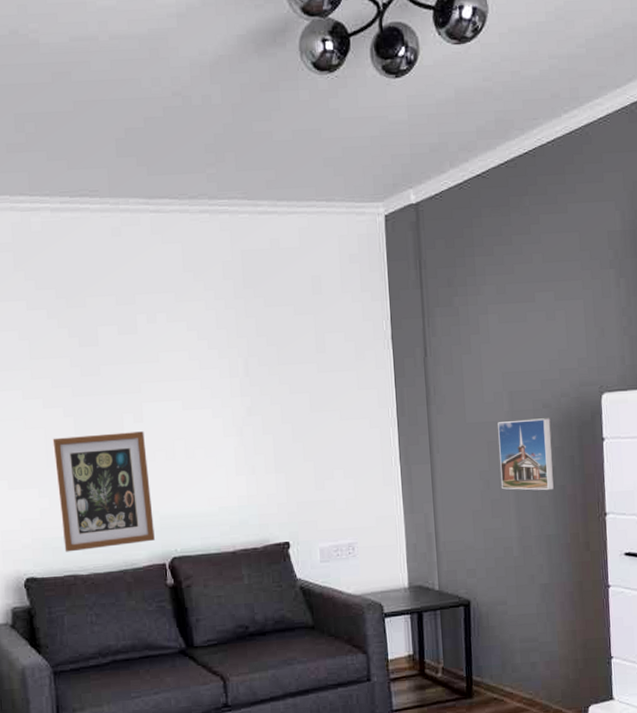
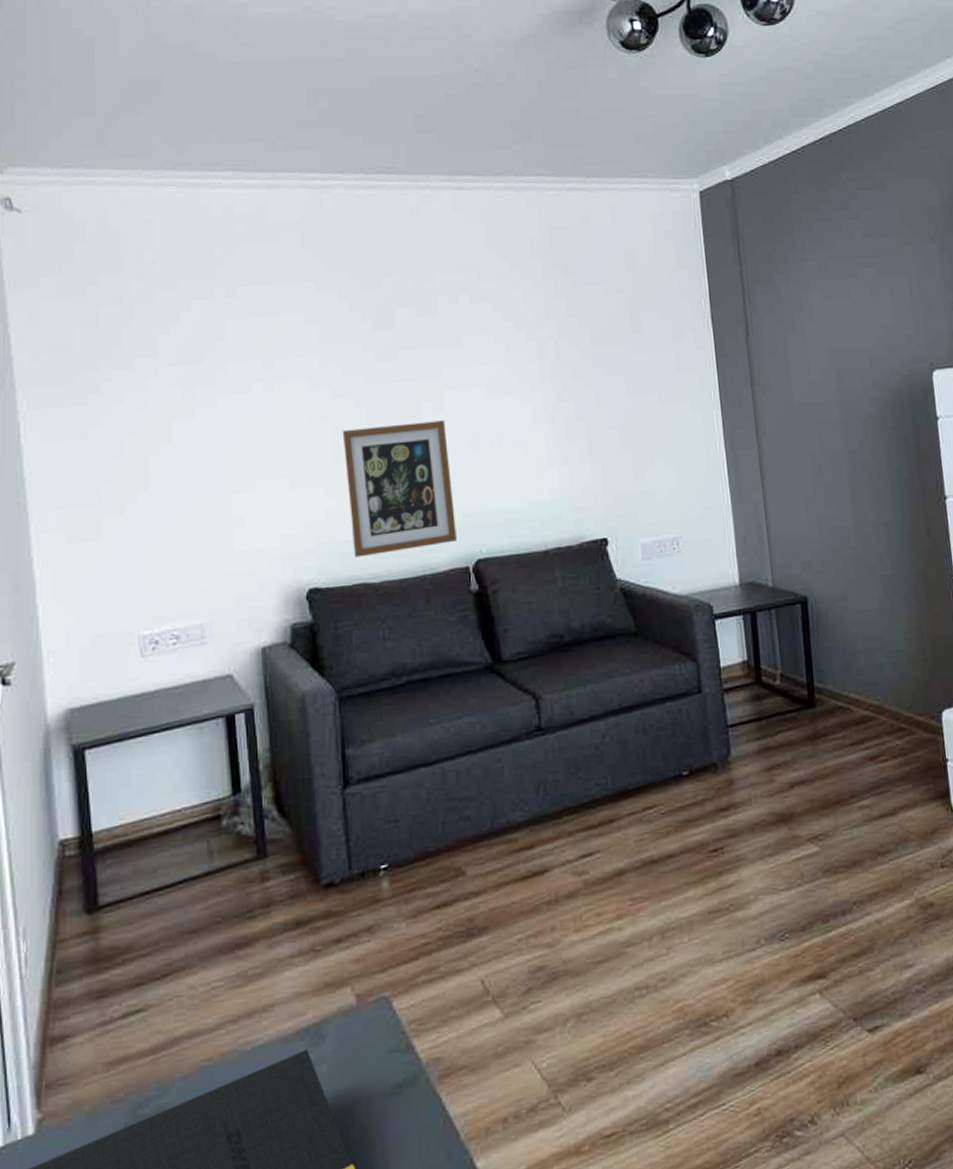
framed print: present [498,418,554,491] -> none [826,397,889,475]

